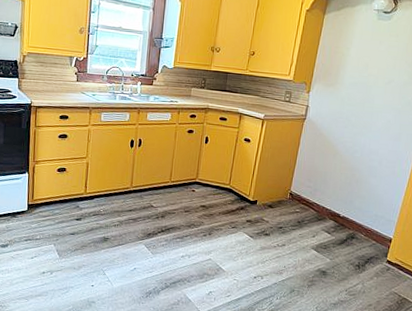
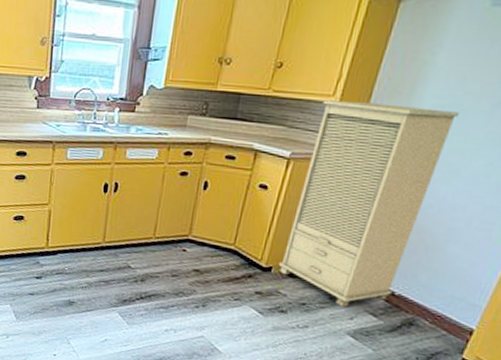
cabinet: none [262,78,367,228] -> present [279,100,459,307]

